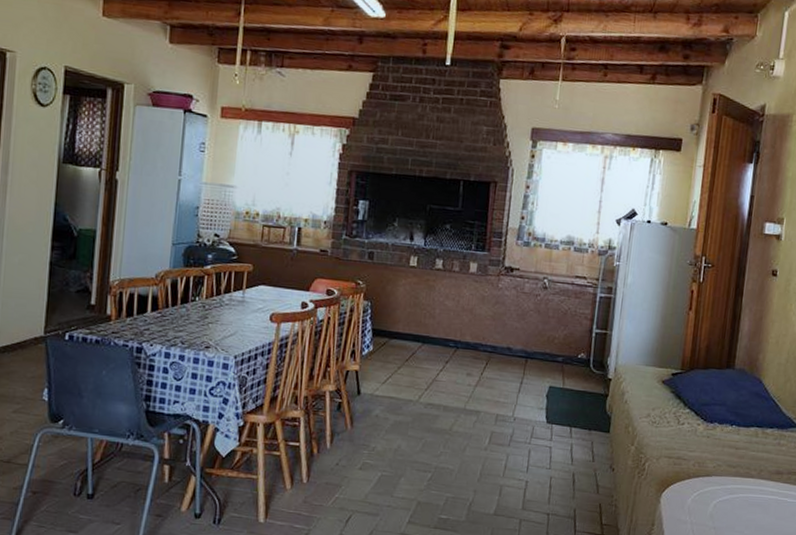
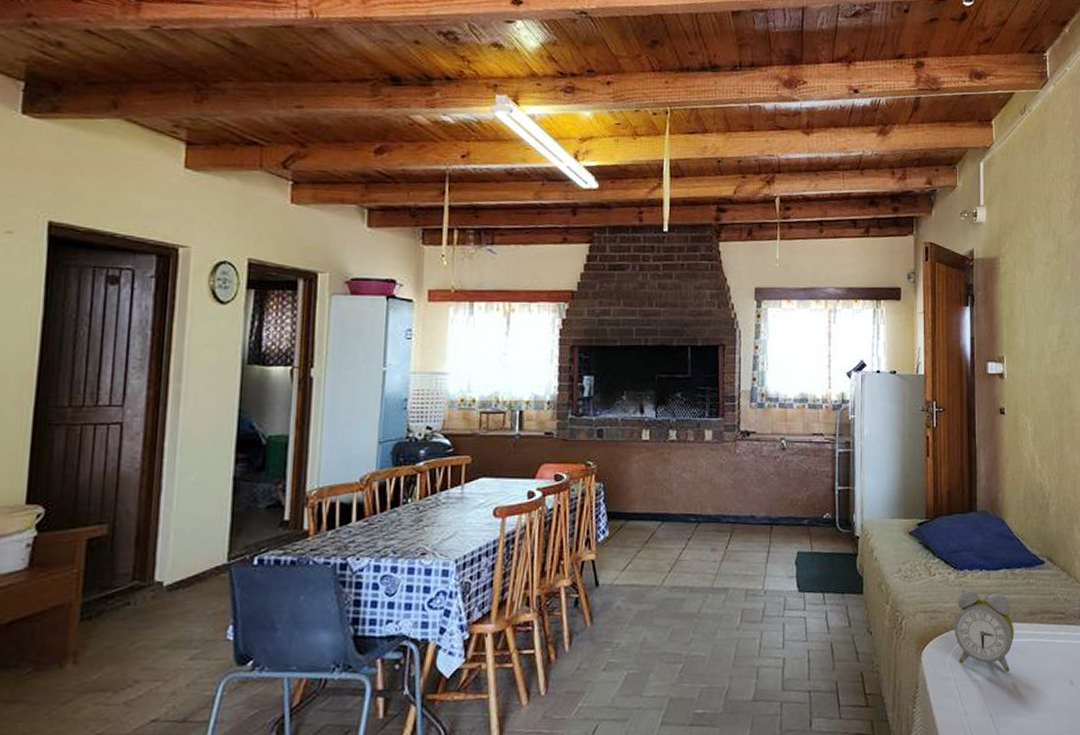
alarm clock: none [696,441,758,525] -> present [953,589,1014,673]

